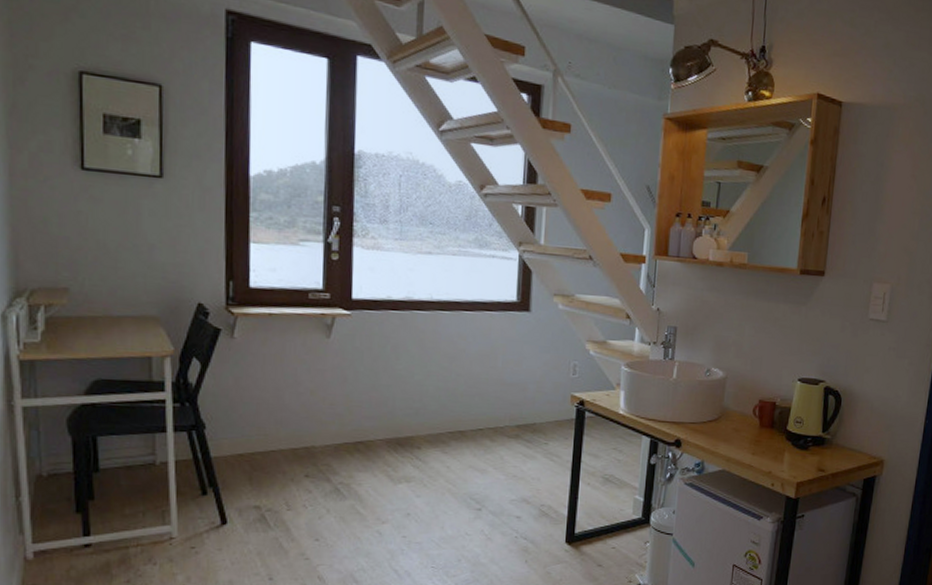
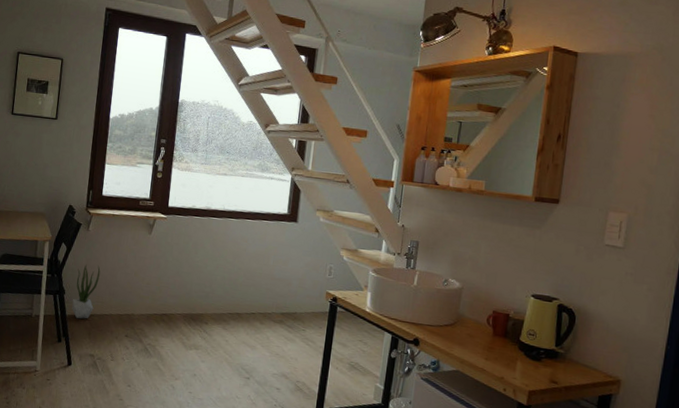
potted plant: none [219,384,258,461] -> present [72,264,101,319]

